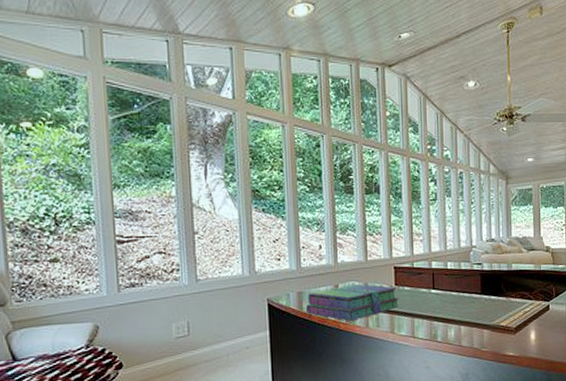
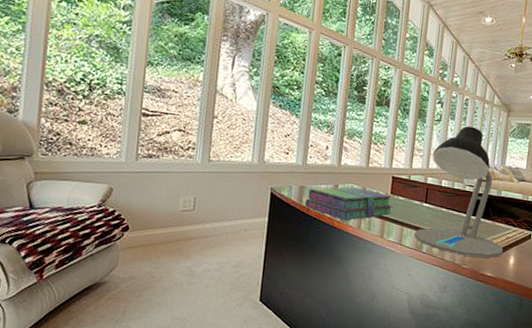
desk lamp: none [427,201,523,339] -> present [414,126,503,258]

